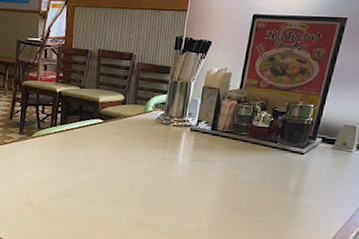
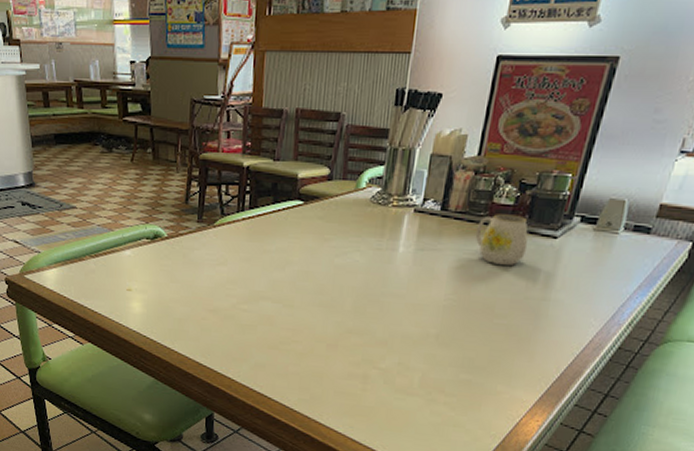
mug: none [239,134,281,175] -> present [475,214,528,265]

